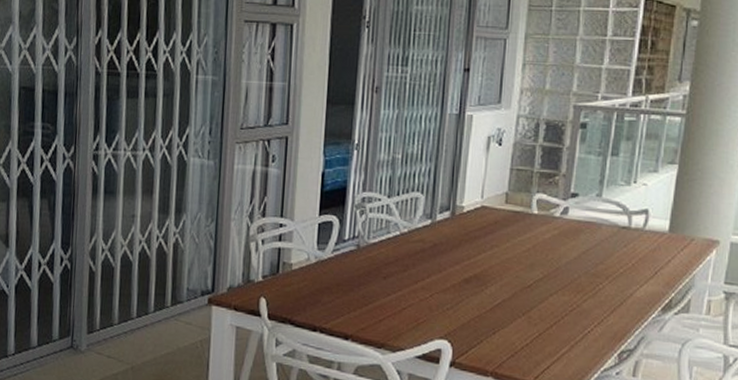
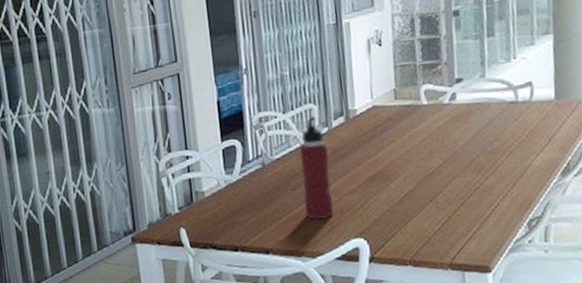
water bottle: none [392,205,428,313] -> present [299,116,334,219]

